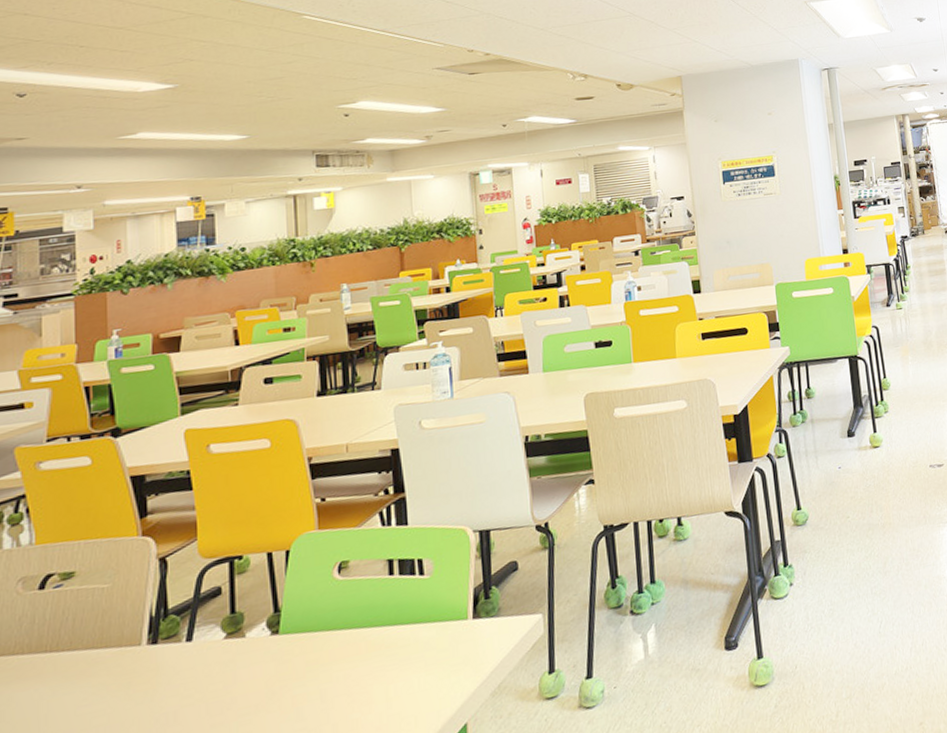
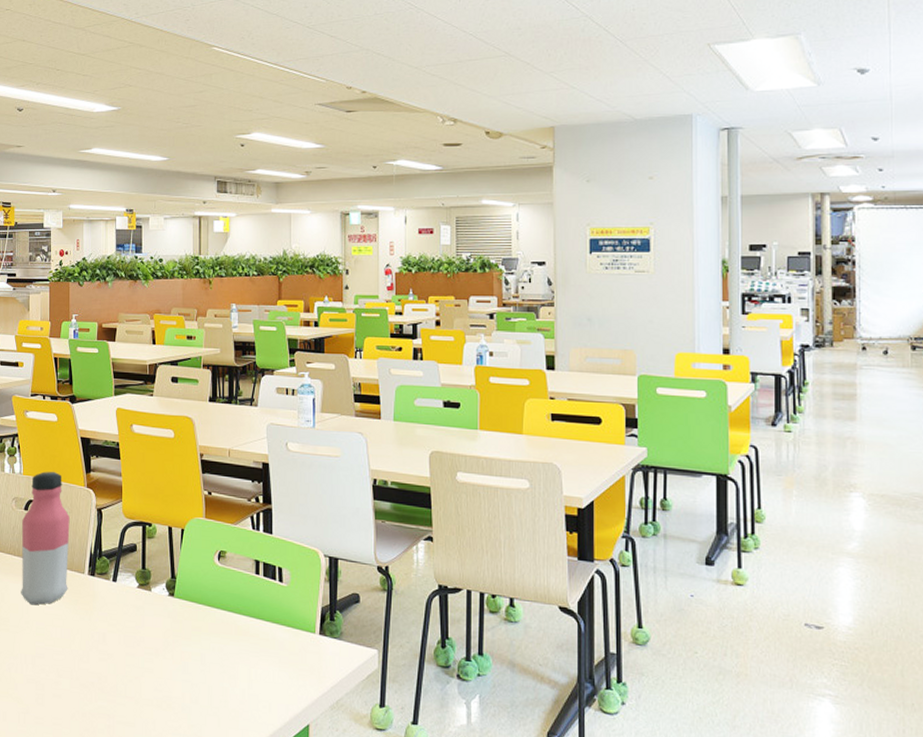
water bottle: none [34,528,116,712] -> present [21,471,70,605]

